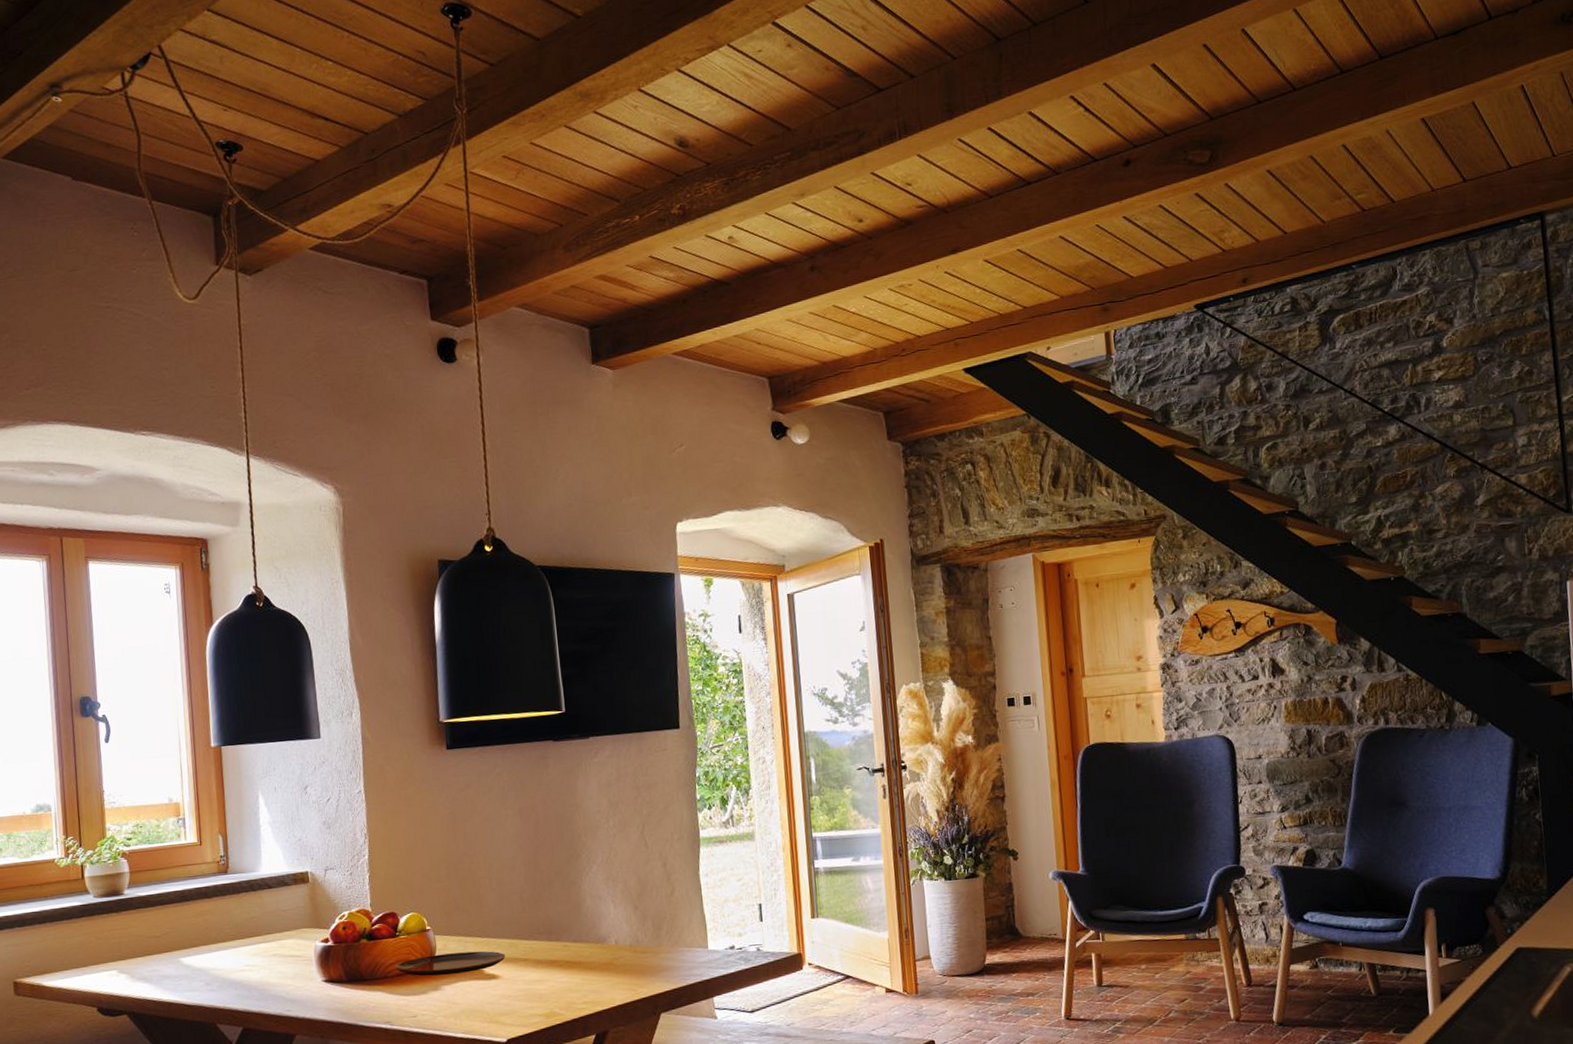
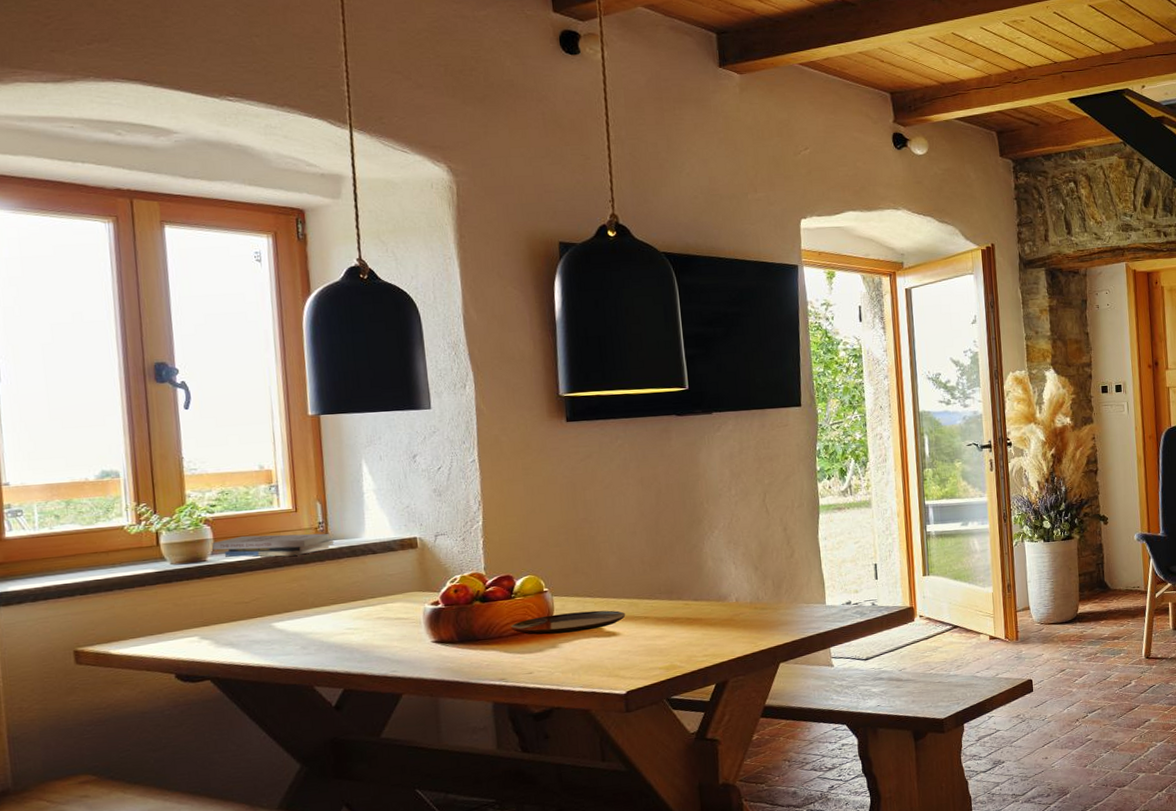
books: none [128,867,235,891] -> present [212,533,335,557]

